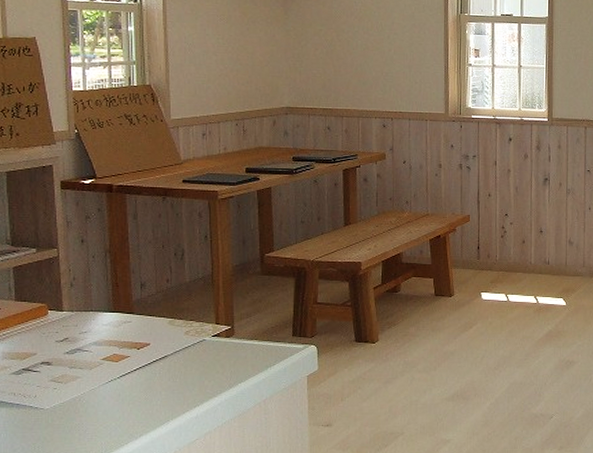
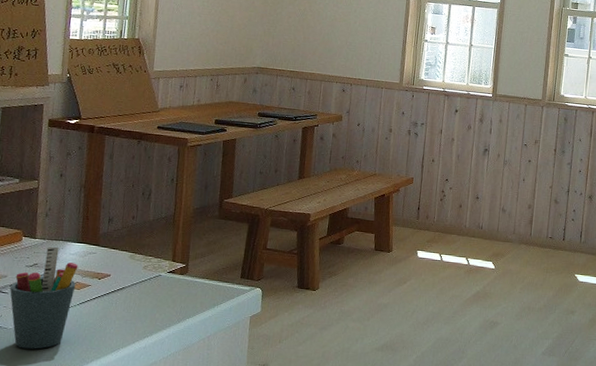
pen holder: none [40,318,113,429] -> present [9,246,79,349]

